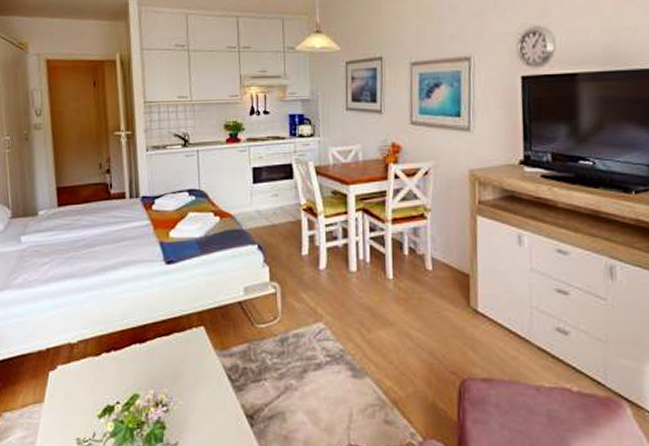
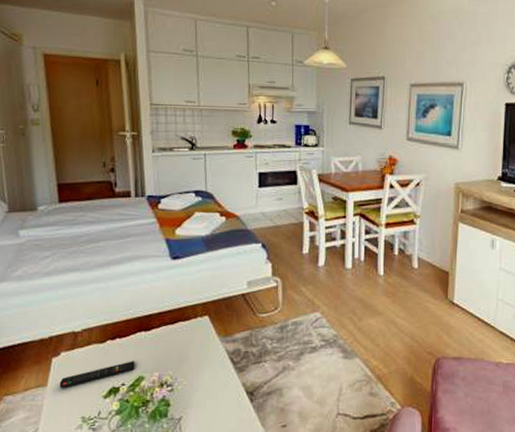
remote control: none [55,376,130,406] -> present [59,361,135,389]

